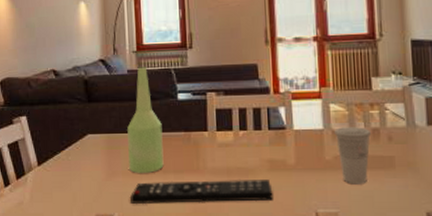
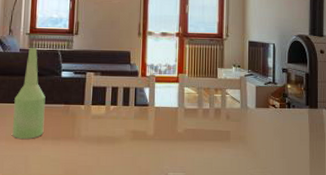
remote control: present [129,180,273,205] -> none [10,146,134,167]
cup: present [334,127,372,184] -> none [186,106,215,153]

